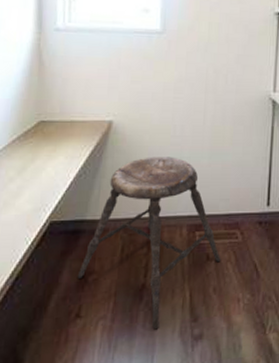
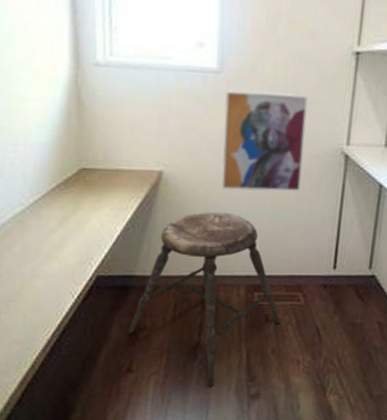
wall art: none [164,48,239,137] -> present [221,90,308,193]

